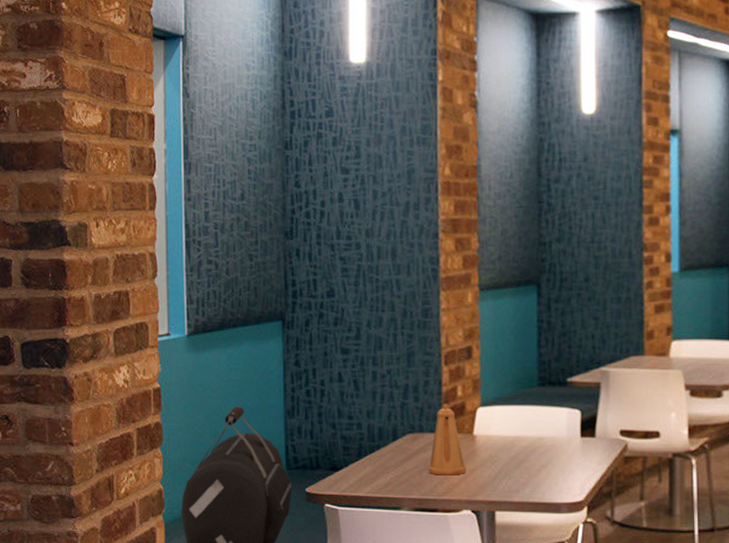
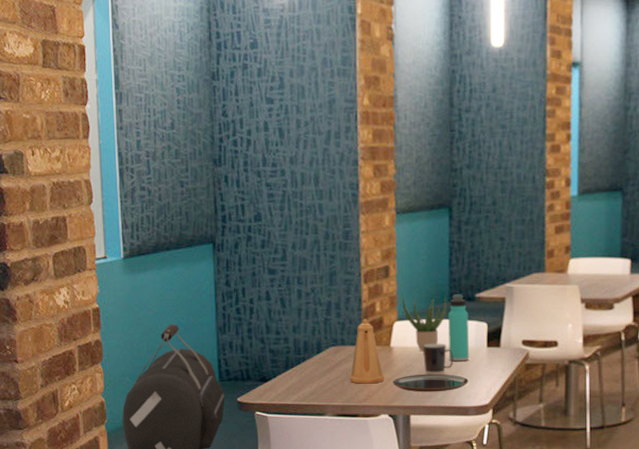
plate: none [476,465,560,486] -> present [393,373,469,392]
potted plant: none [485,375,536,440] -> present [401,292,447,351]
mug: none [508,432,544,466] -> present [422,343,454,375]
thermos bottle: none [536,378,561,453] -> present [447,294,470,362]

